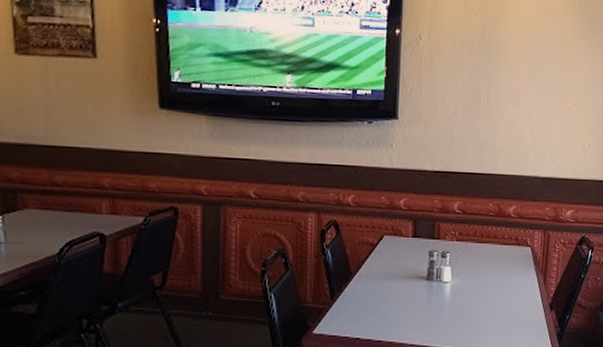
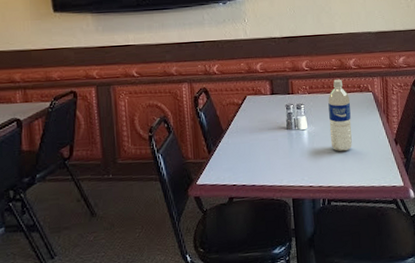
water bottle: none [476,227,505,312] -> present [328,79,352,152]

